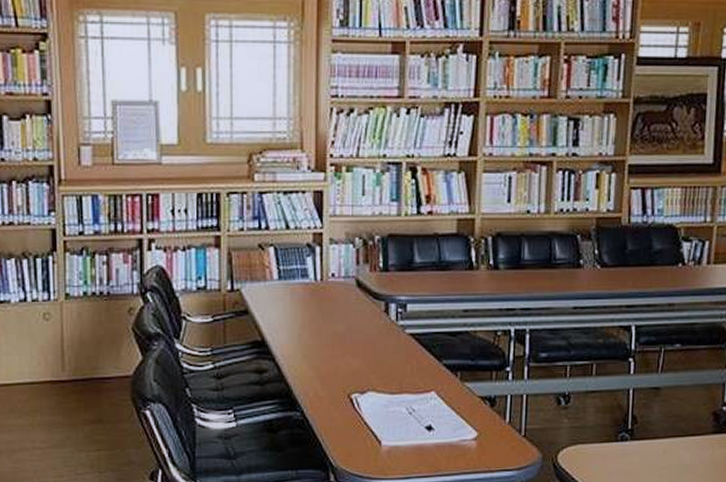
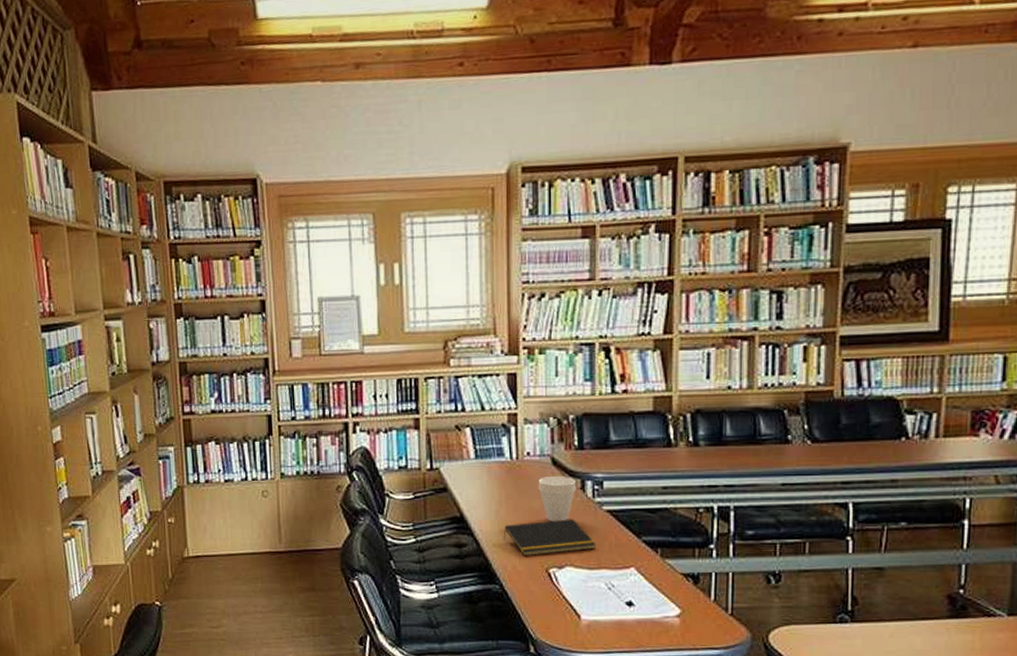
notepad: none [305,343,398,382] -> present [503,519,596,556]
cup: none [342,298,381,345] -> present [538,475,577,521]

